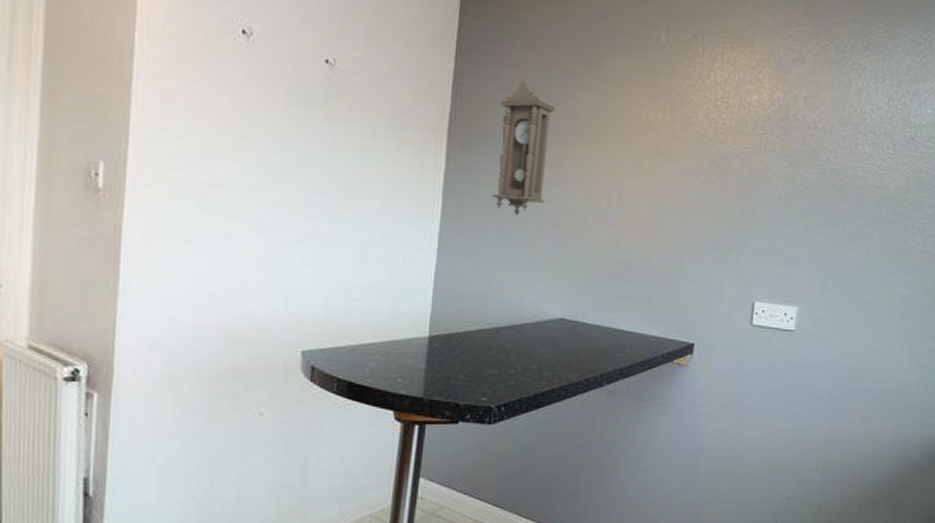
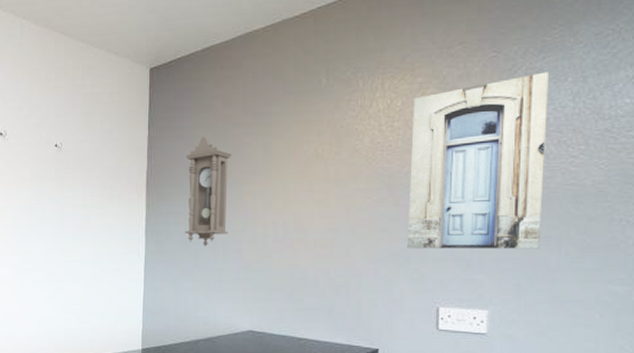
wall art: none [731,70,872,248] -> present [407,71,550,250]

